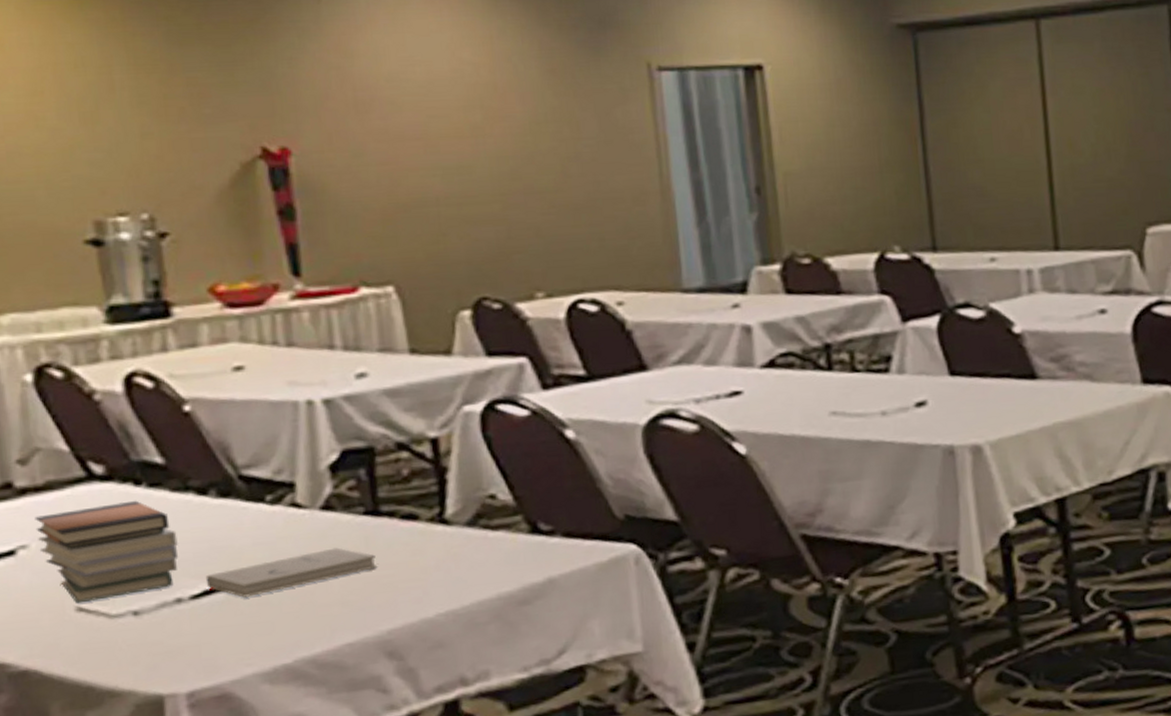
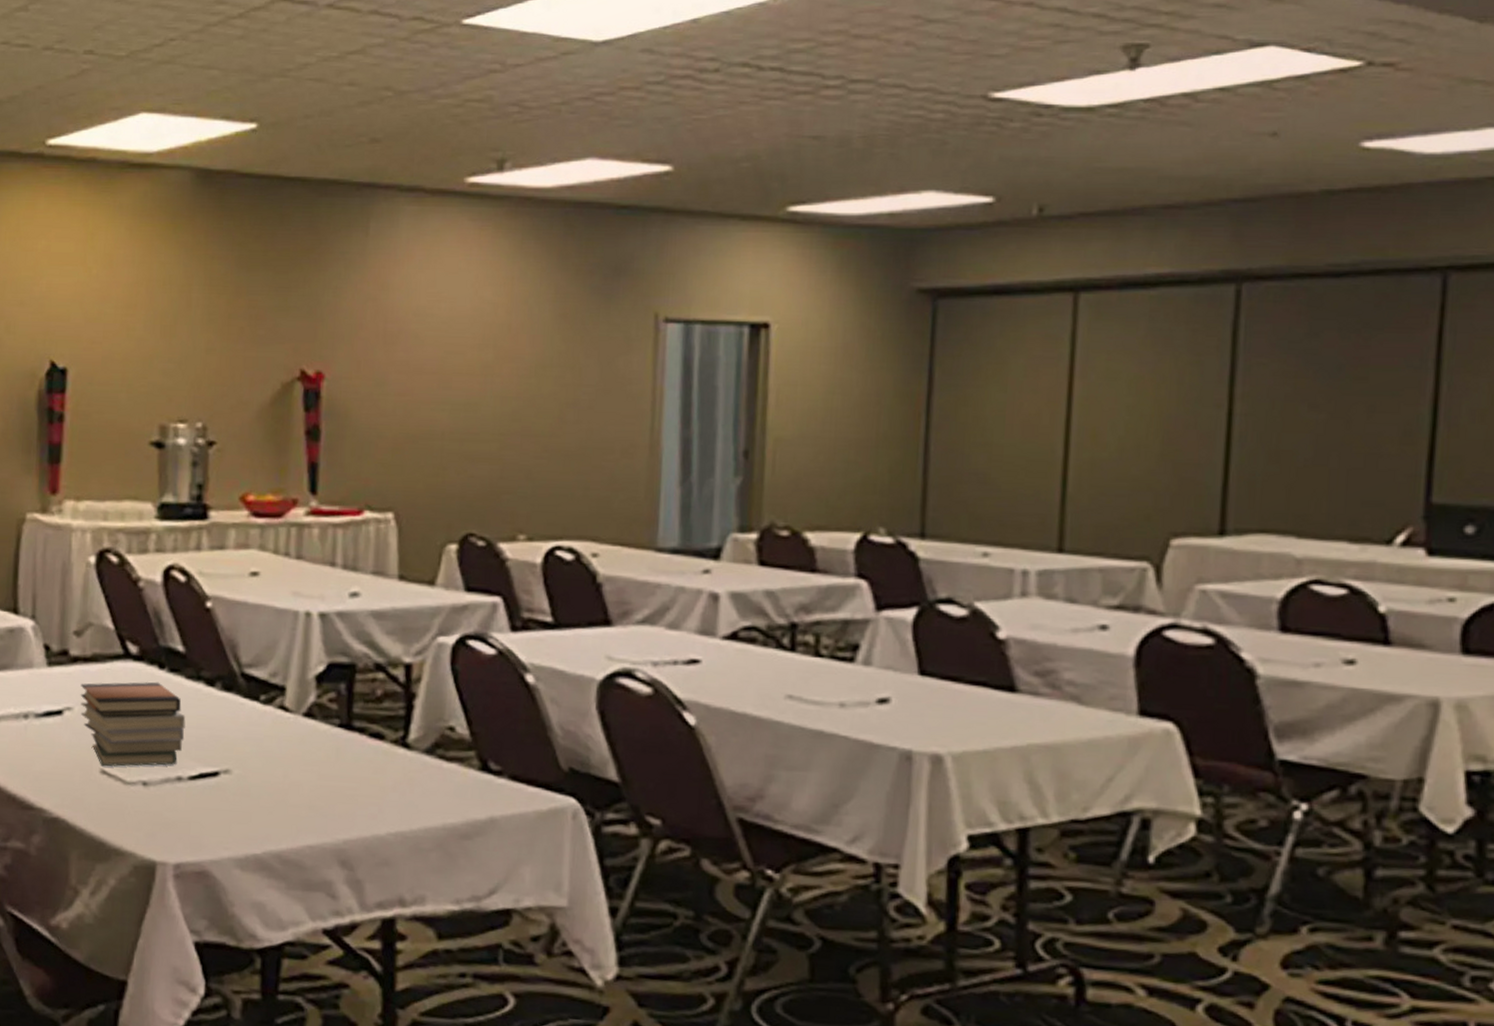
book: present [205,547,378,598] -> none [202,753,344,786]

